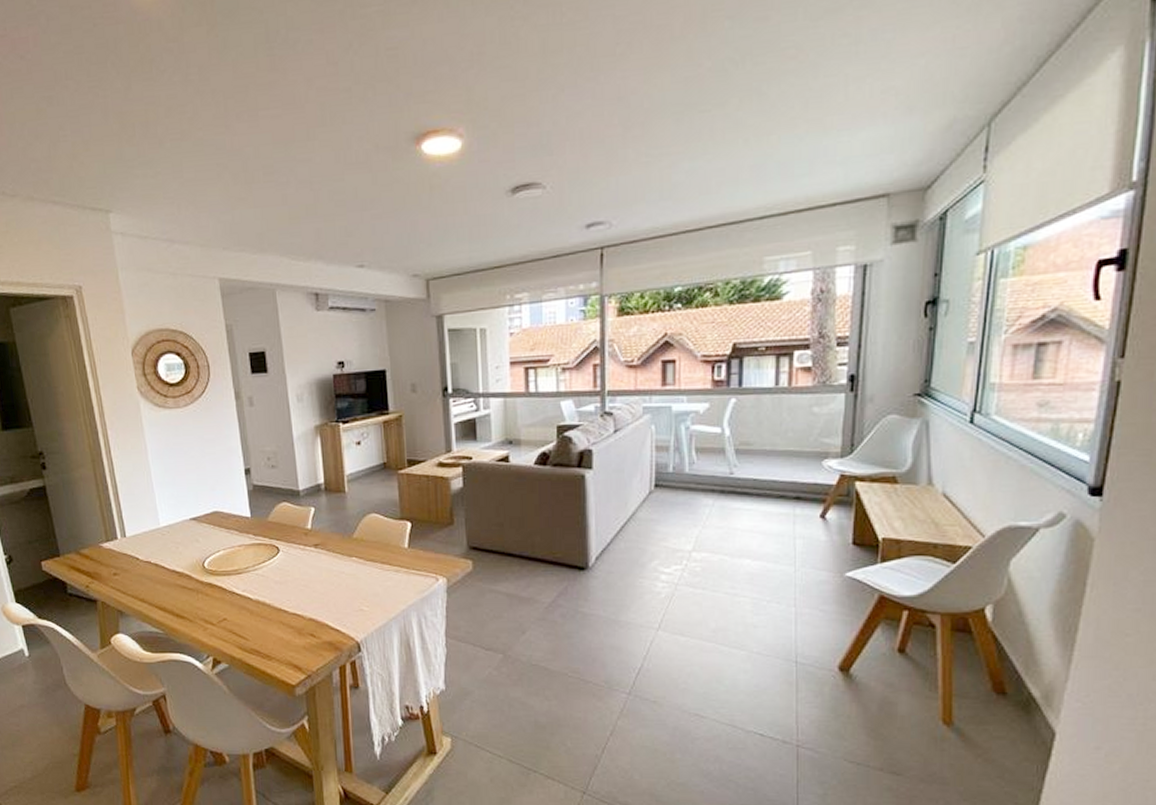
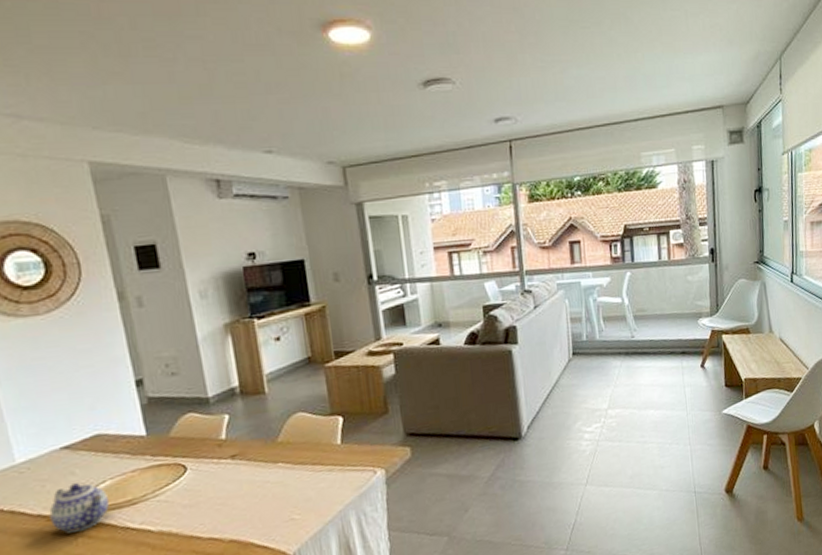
teapot: none [180,549,221,589] -> present [49,483,109,533]

